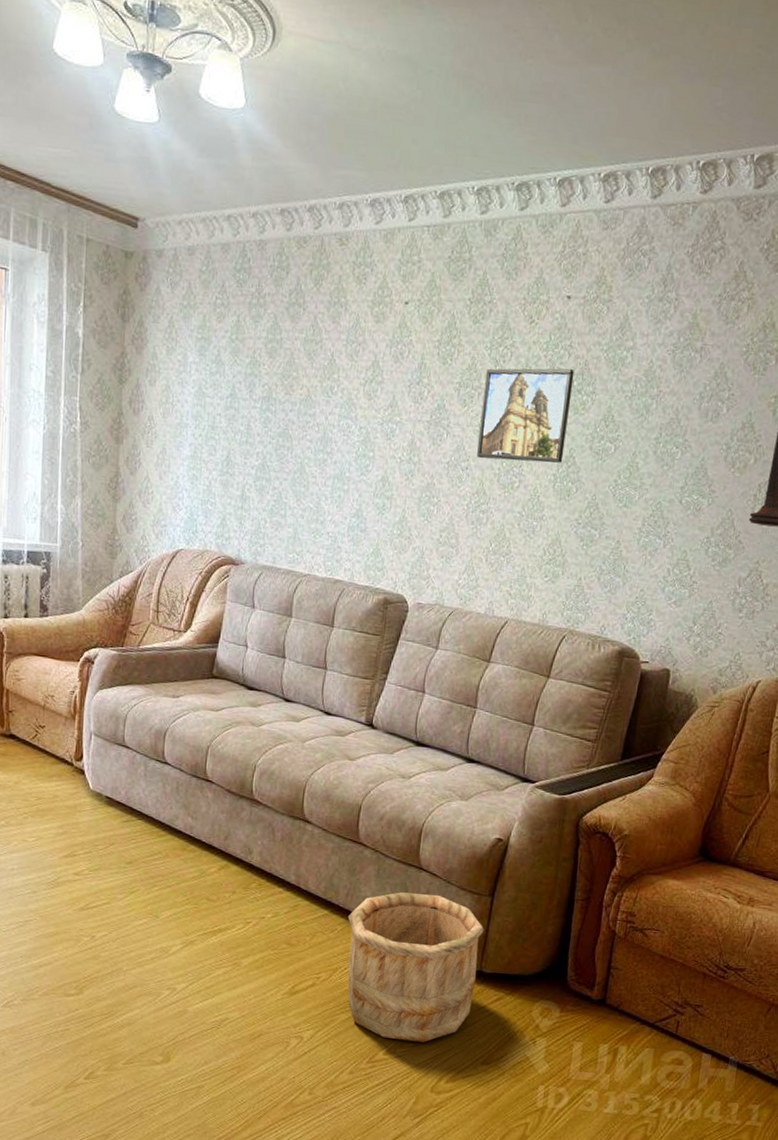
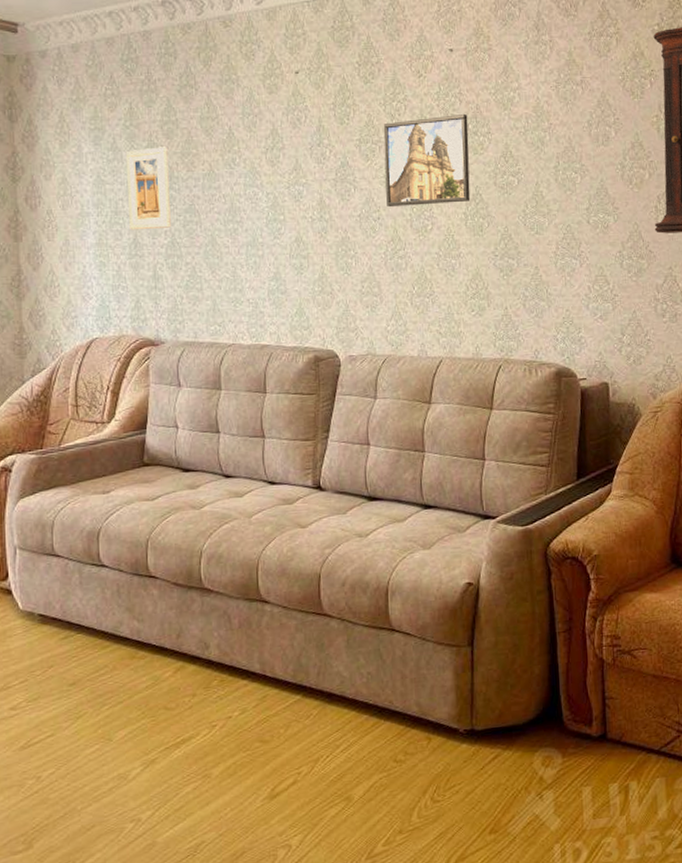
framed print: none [224,365,269,450] -> present [125,147,171,230]
wooden bucket: present [348,892,484,1042] -> none [322,656,469,827]

